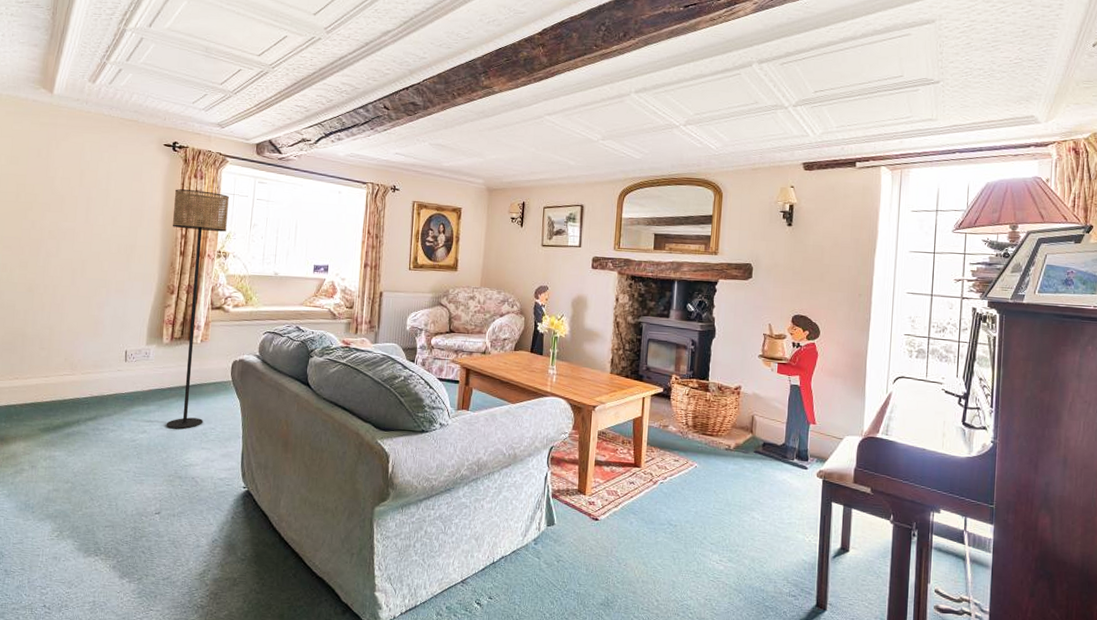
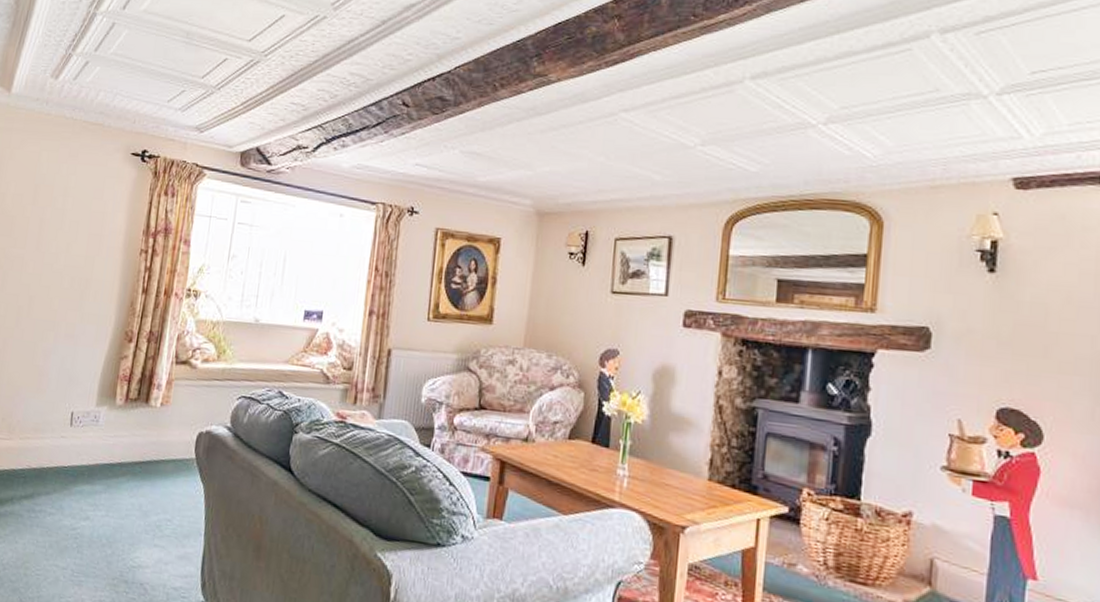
floor lamp: present [166,189,229,429] -> none [113,209,204,518]

